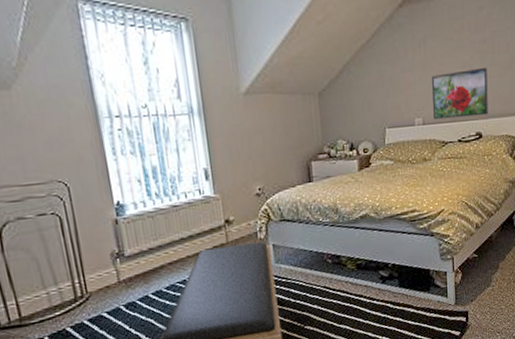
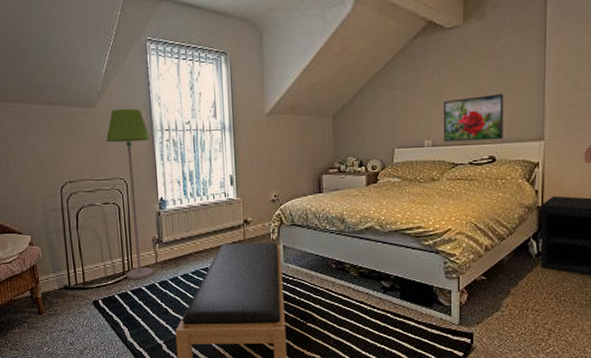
floor lamp: none [32,90,117,307] -> present [106,109,154,280]

